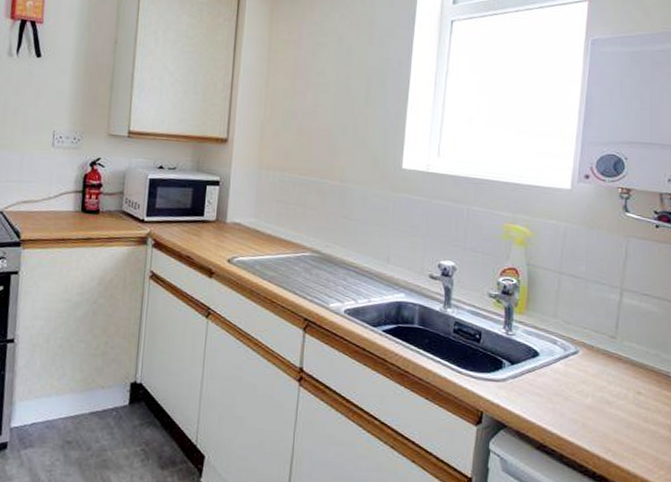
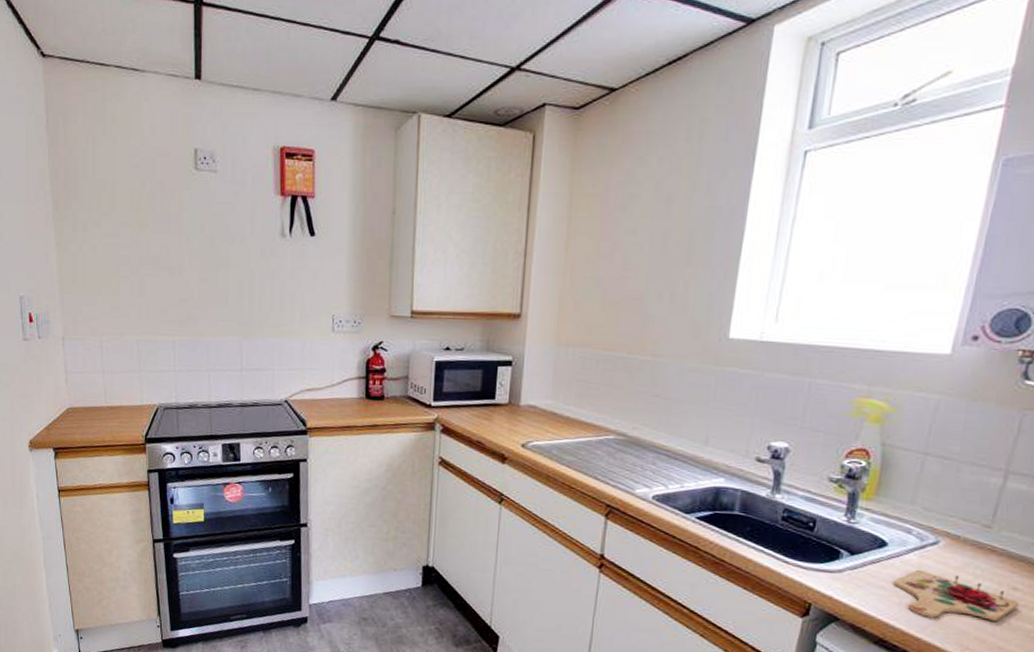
cutting board: none [547,377,644,423] -> present [893,569,1020,621]

